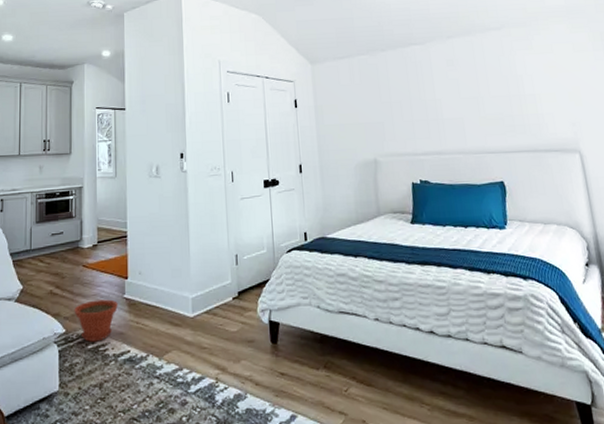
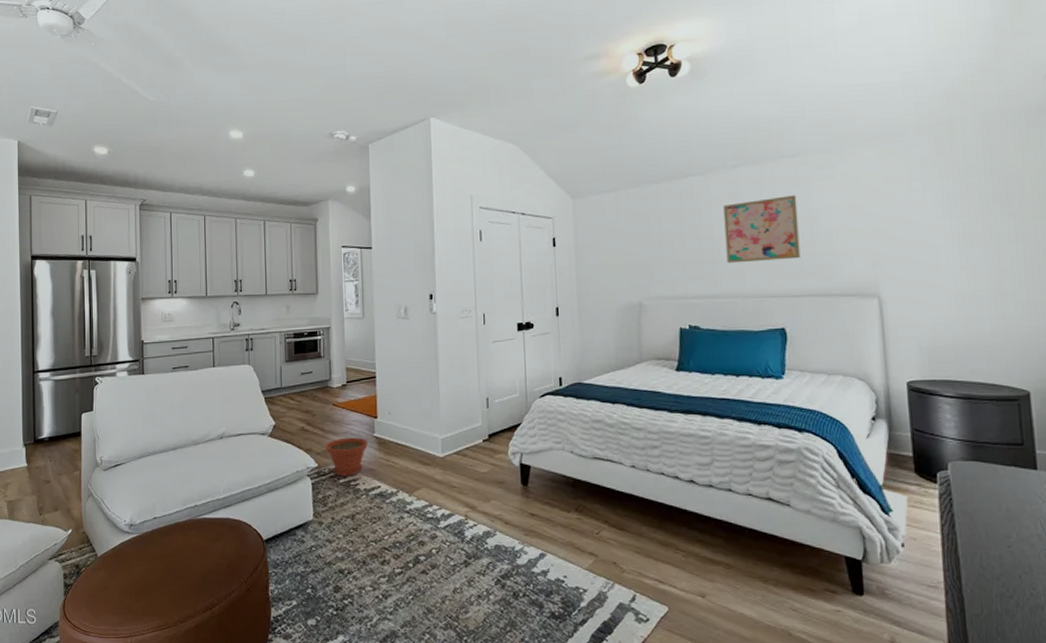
wall art: none [442,62,511,123] -> present [723,195,801,264]

